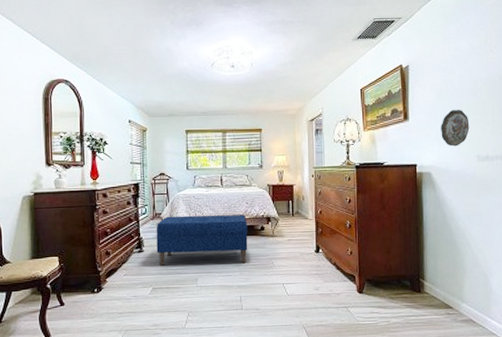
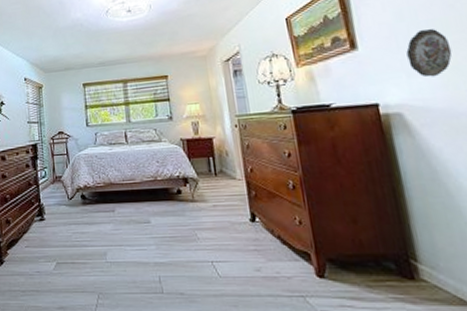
bench: present [156,214,248,266] -> none [57,175,164,237]

